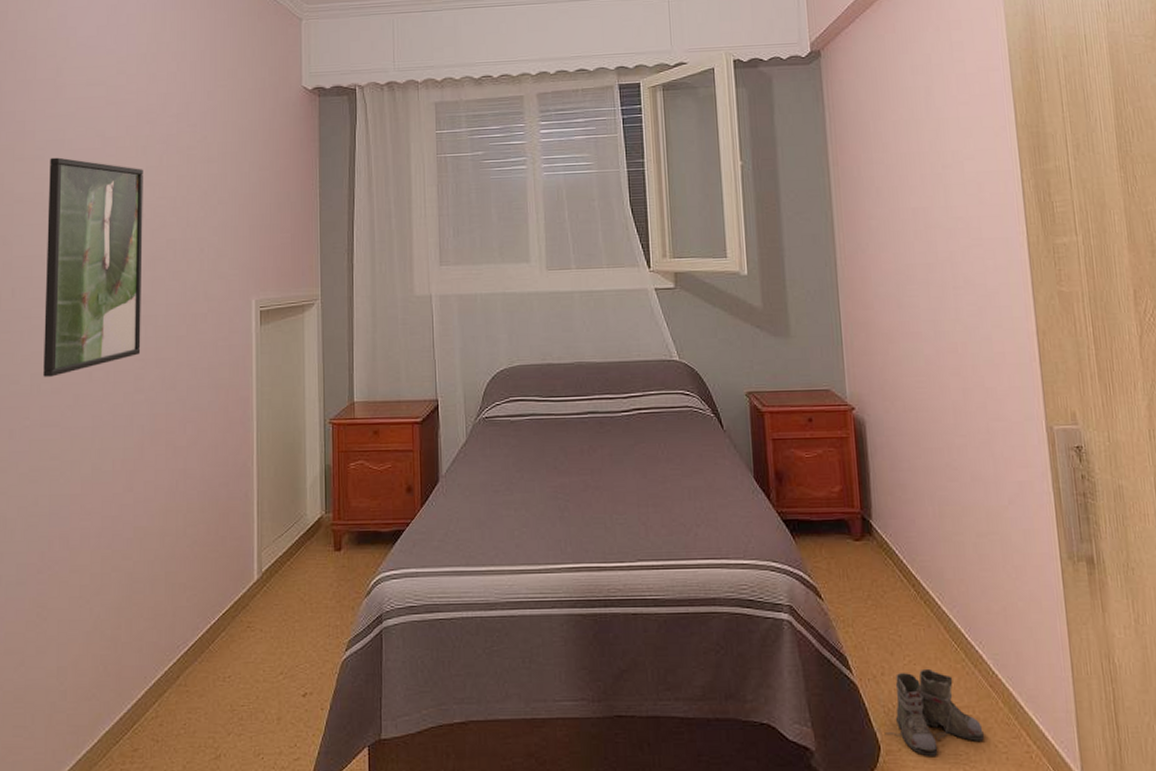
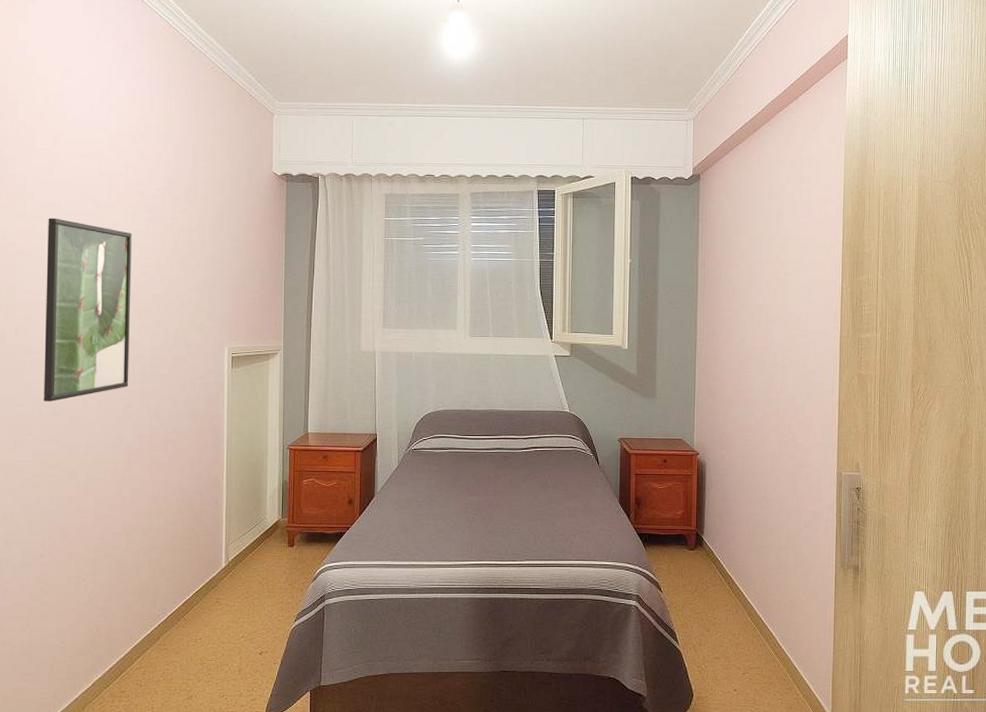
boots: present [885,668,984,757] -> none [698,641,767,702]

